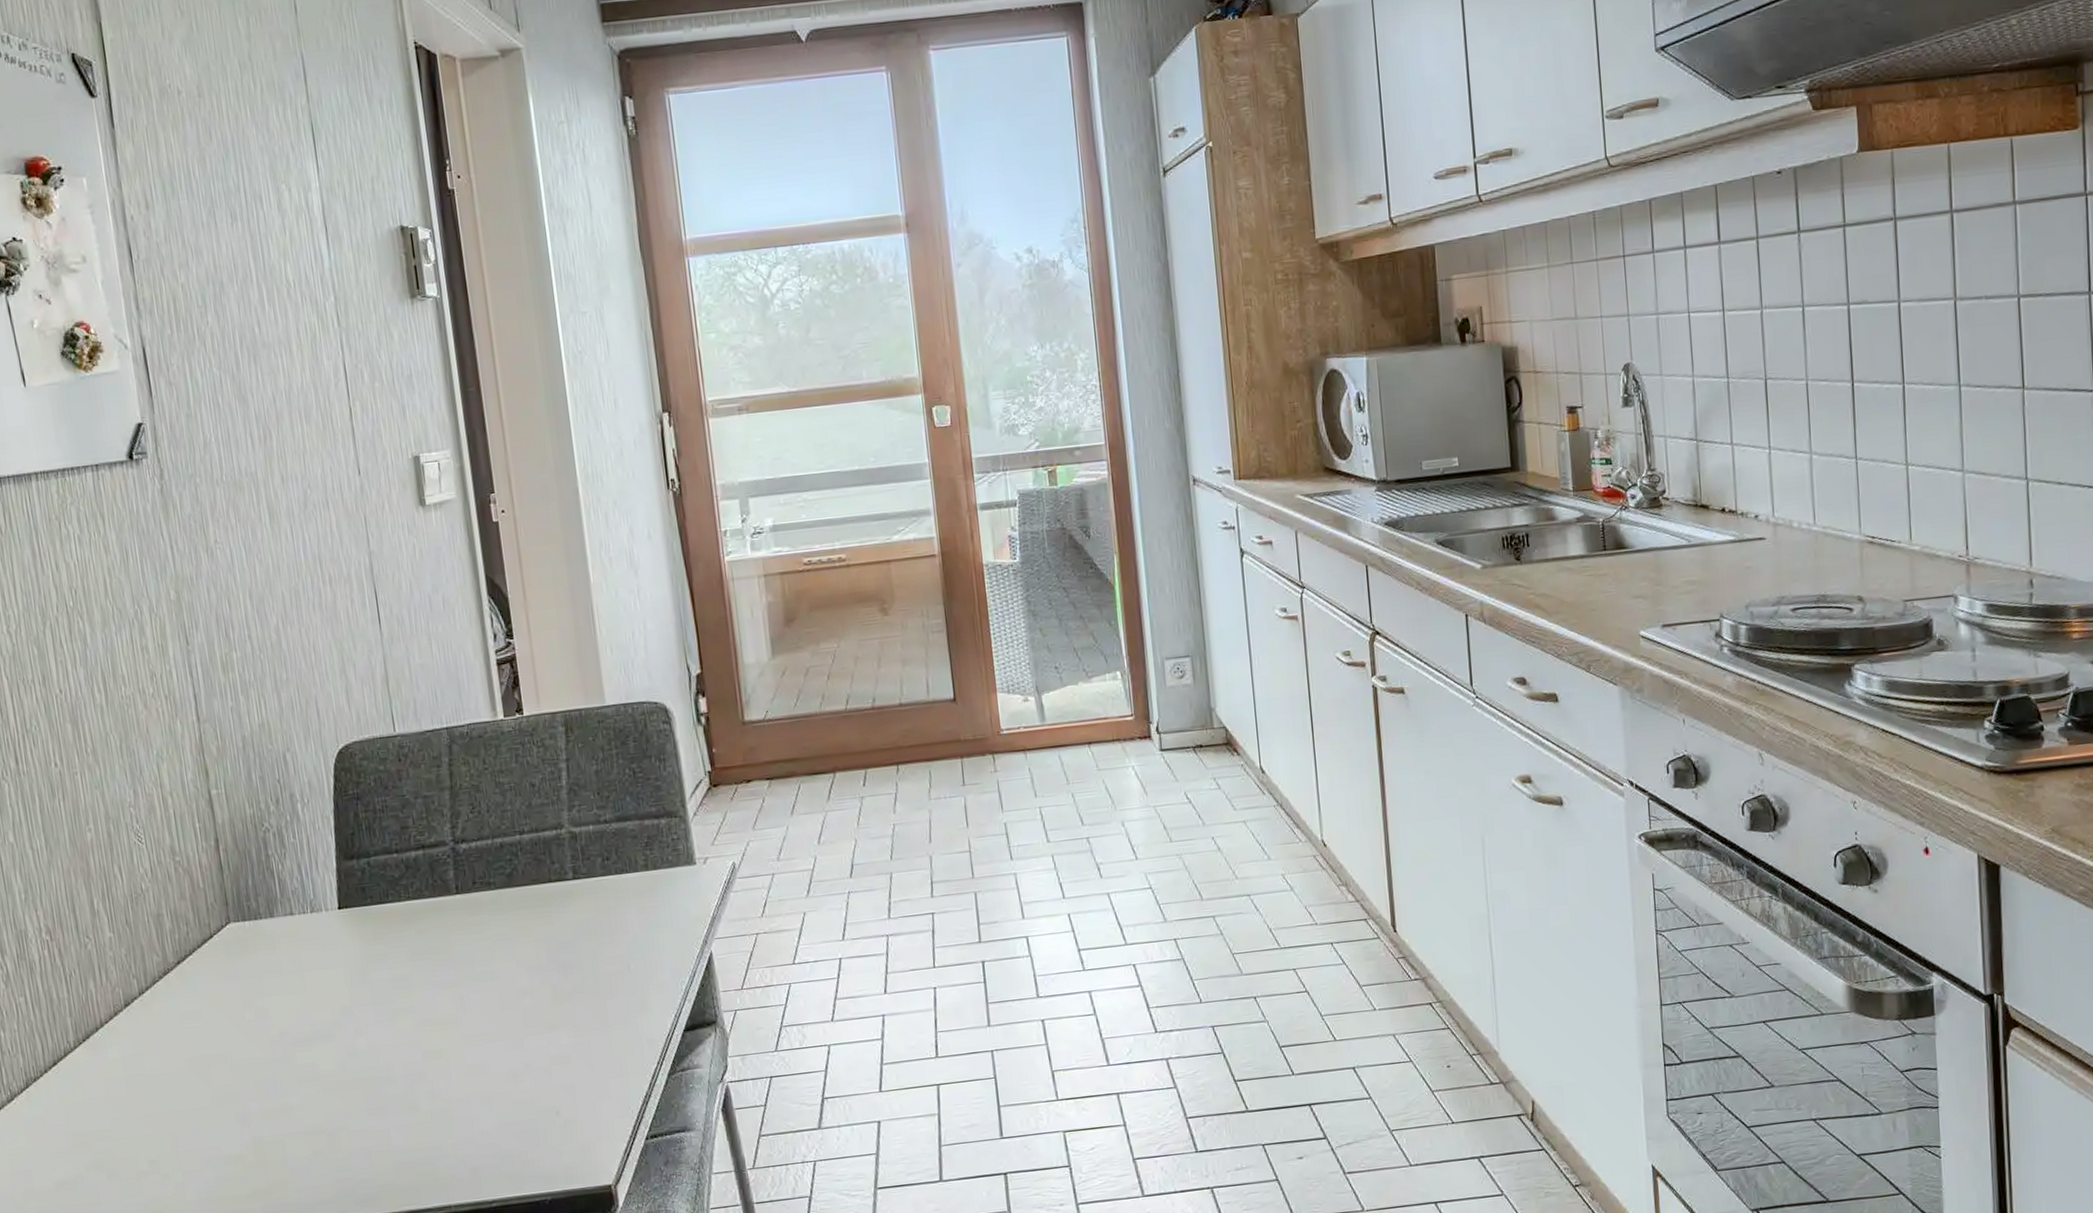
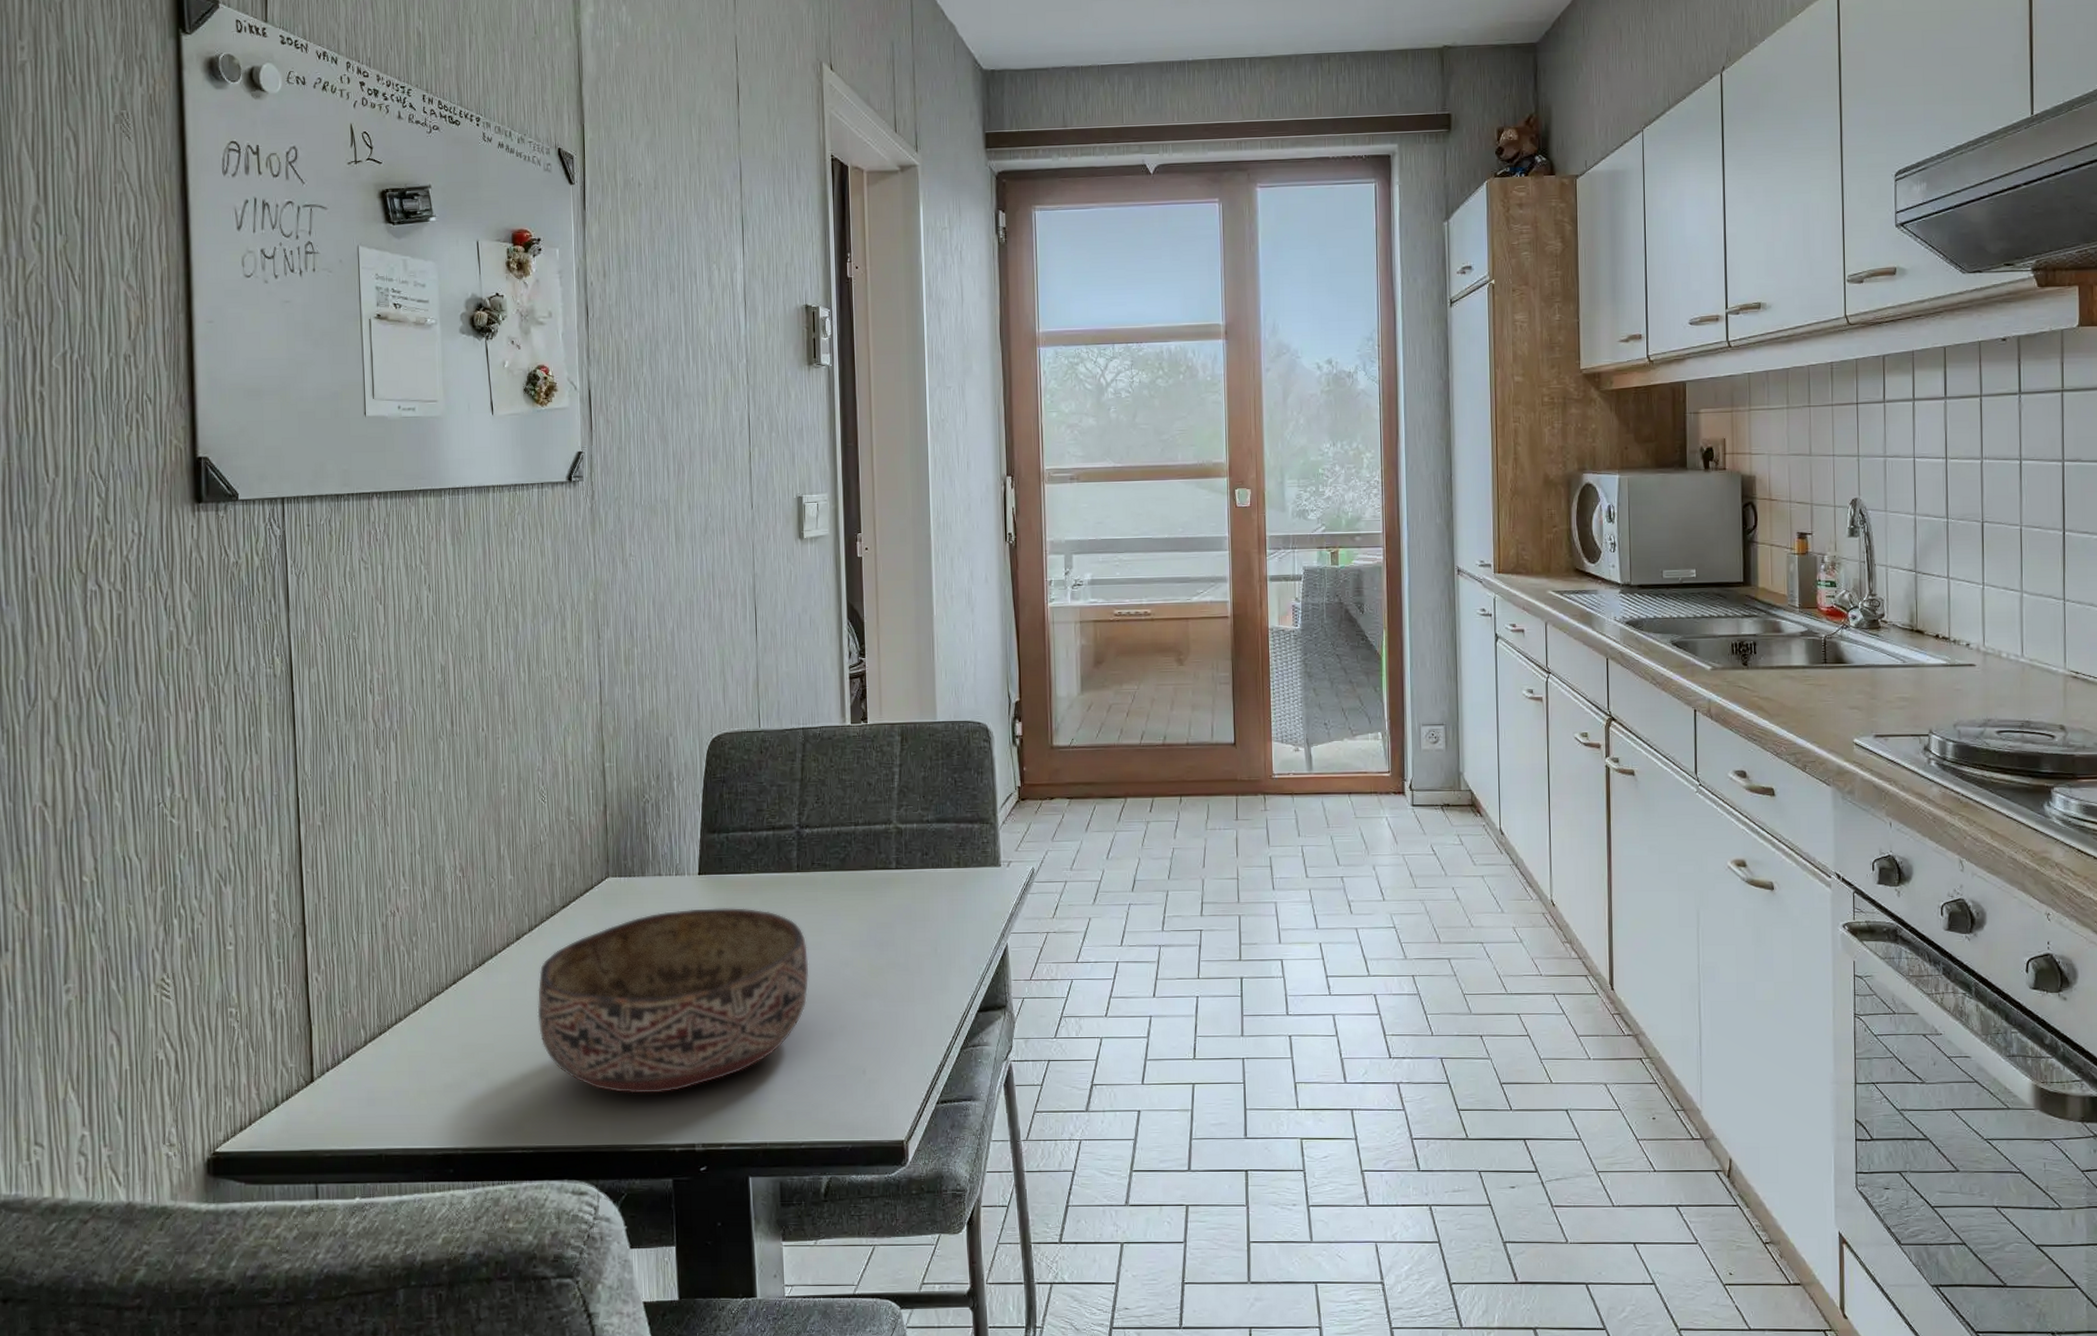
bowl: none [157,941,483,1169] -> present [537,908,809,1094]

